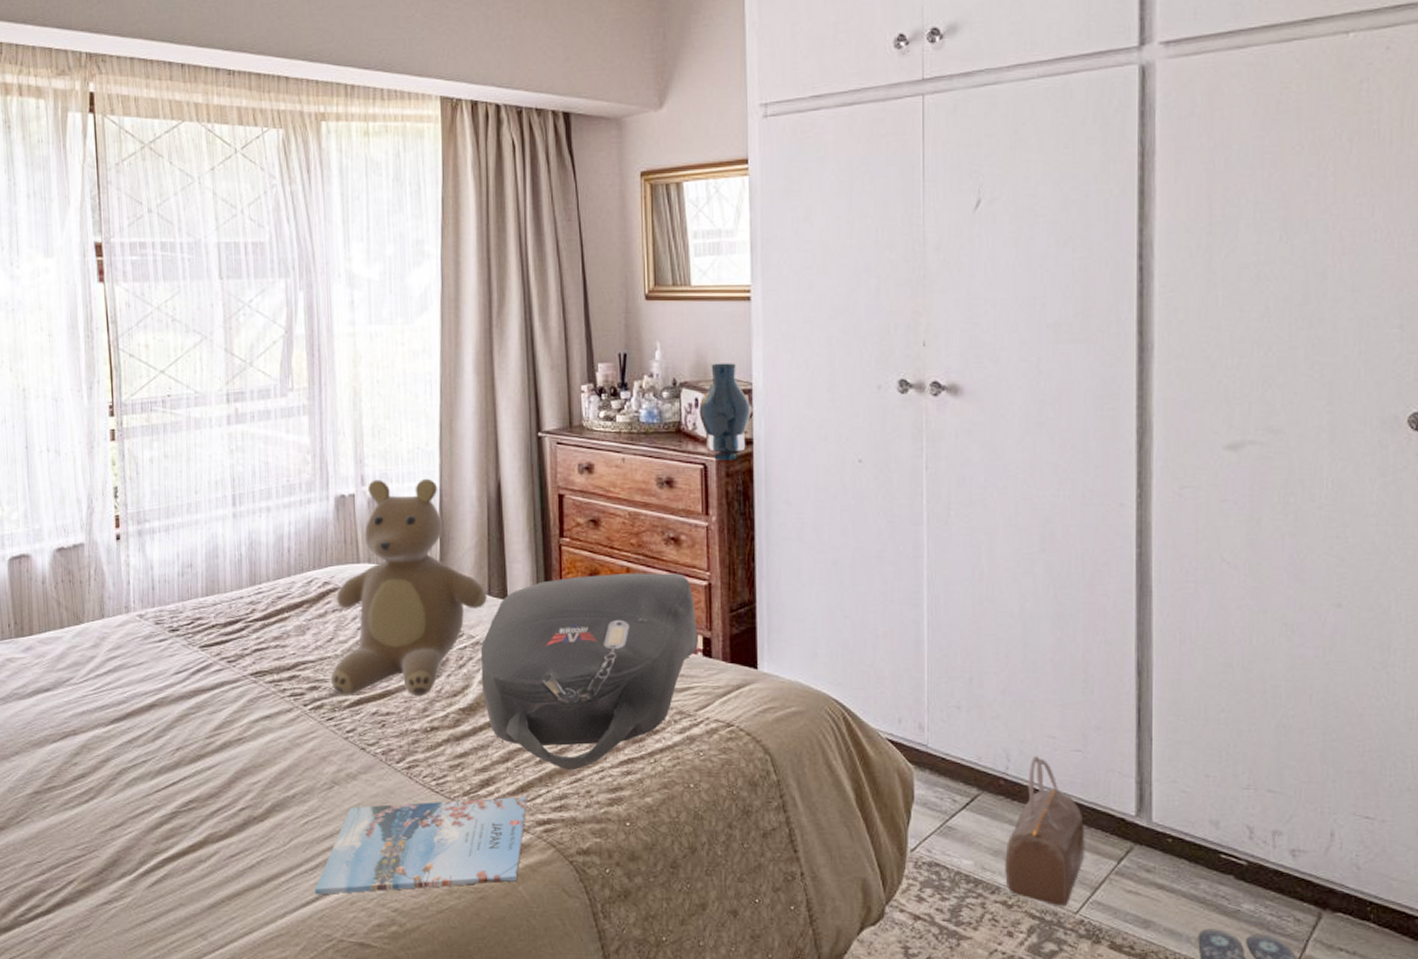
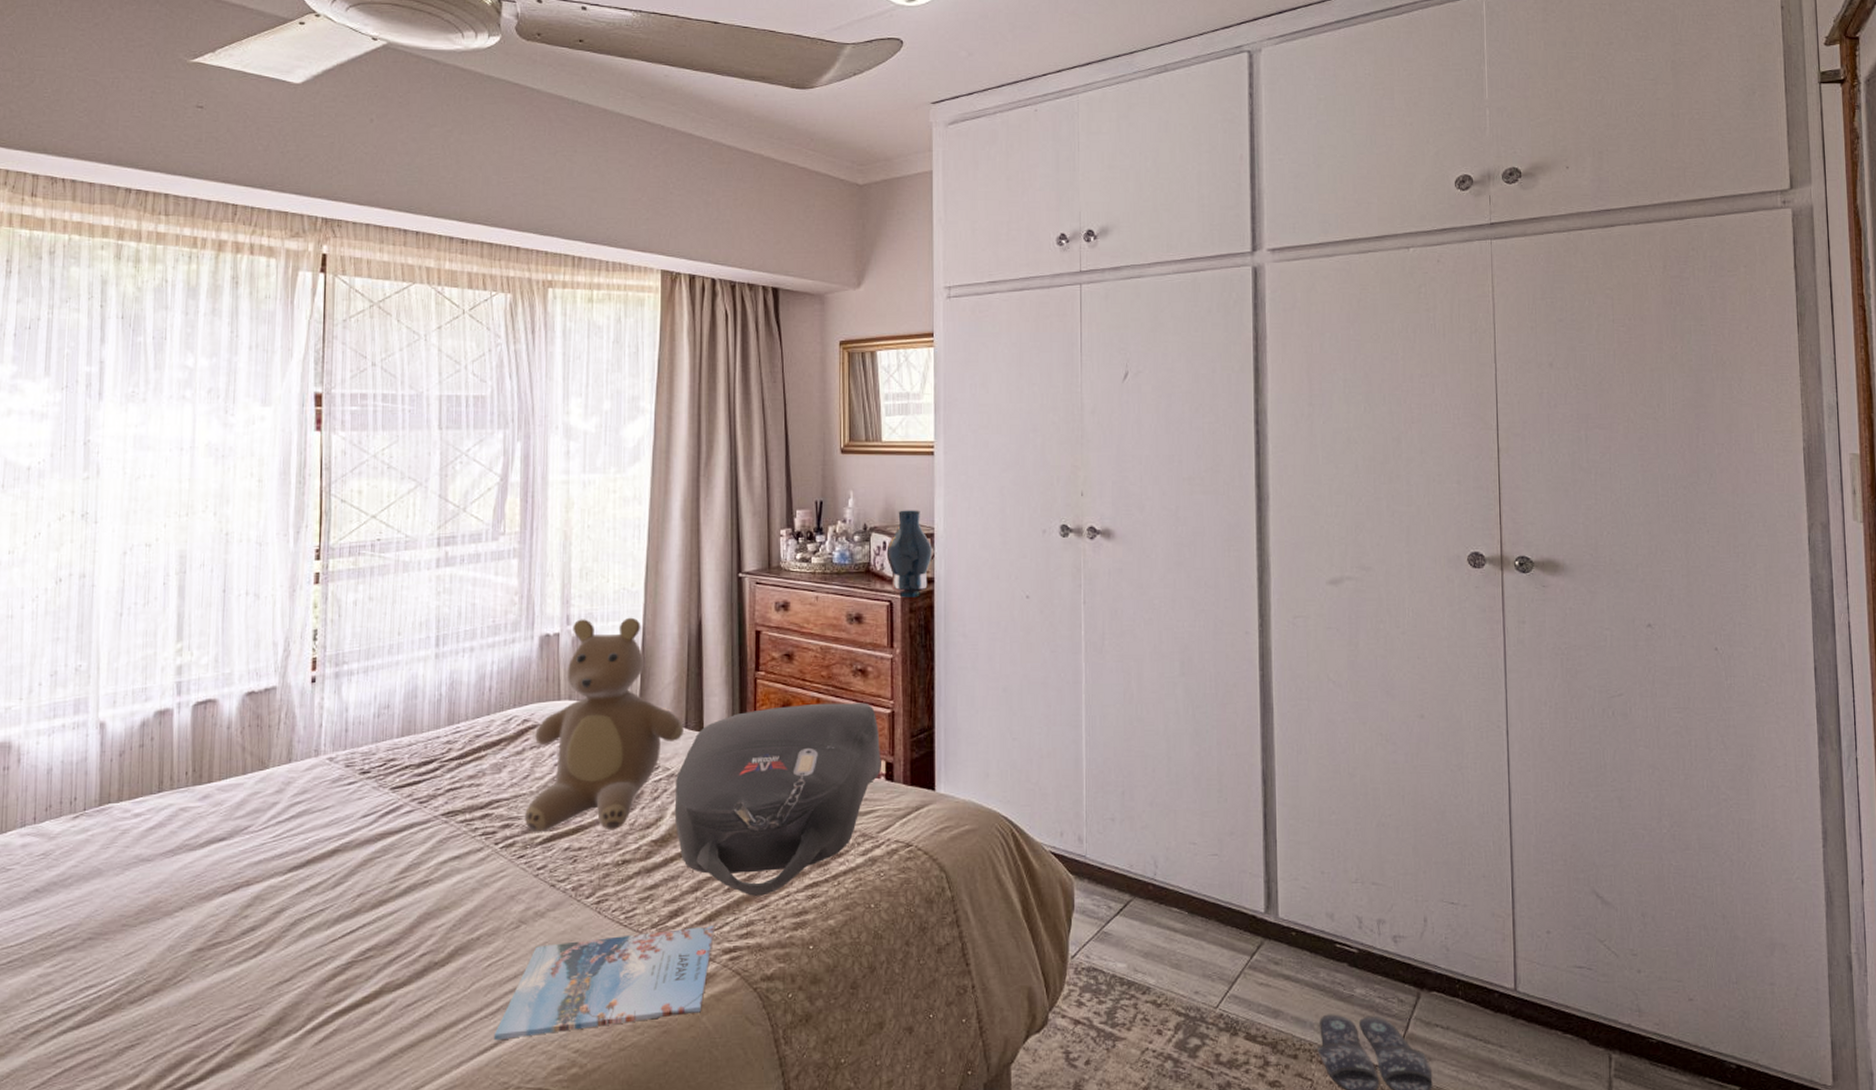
handbag: present [1005,756,1085,907] -> none [1154,861,1223,1003]

